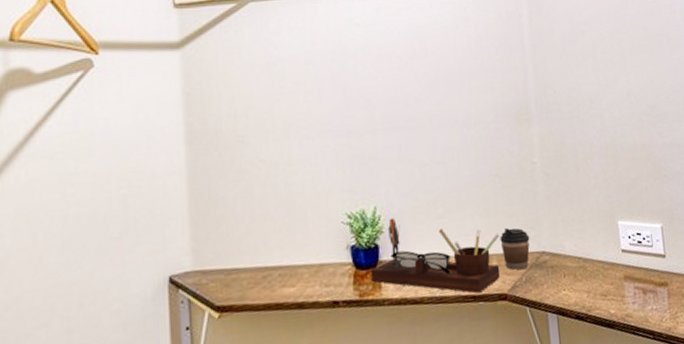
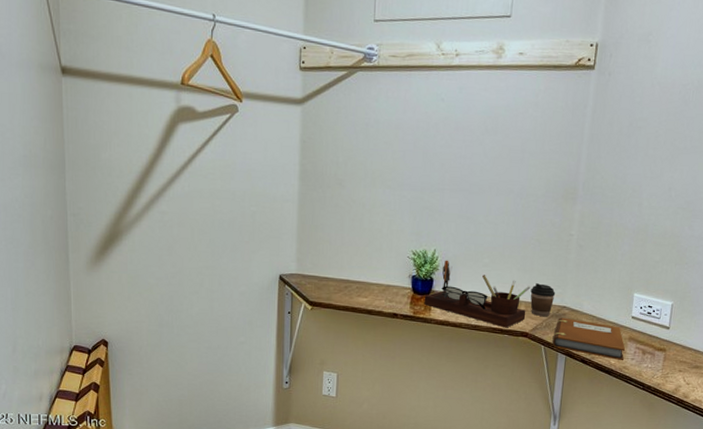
notebook: none [537,265,625,308] -> present [552,318,626,361]

